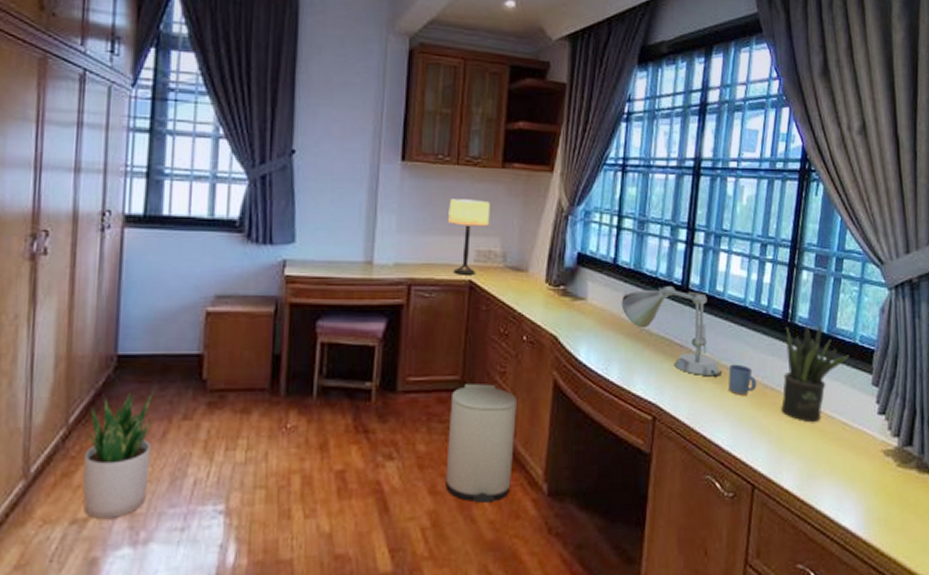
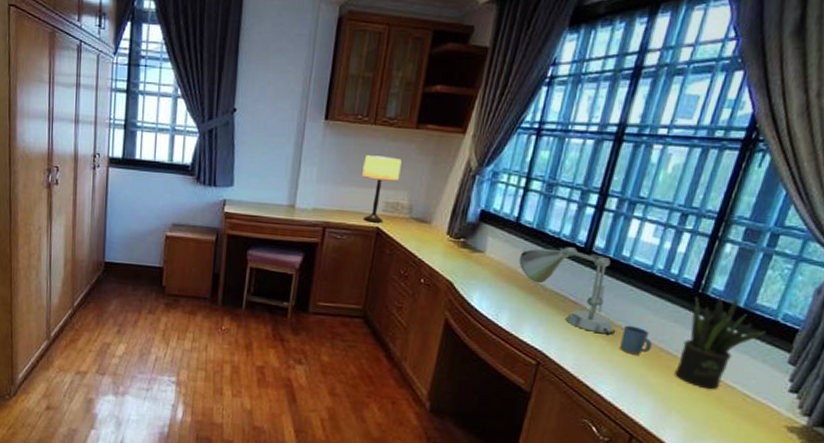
planter: present [82,391,154,520] -> none [83,289,129,375]
pedal bin: present [445,384,516,504] -> none [343,313,410,410]

